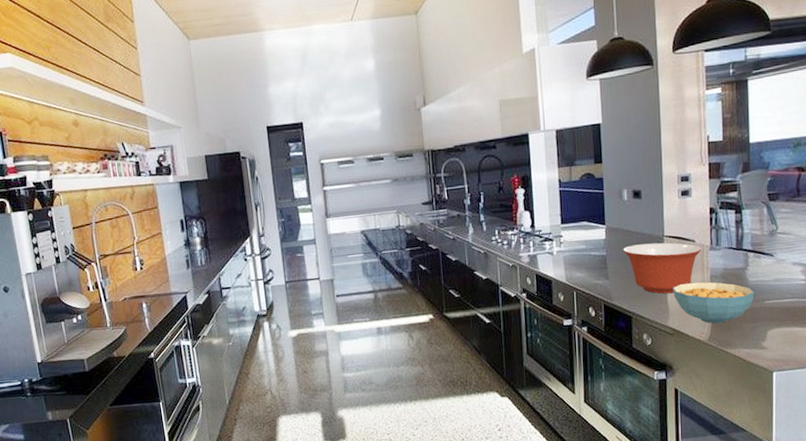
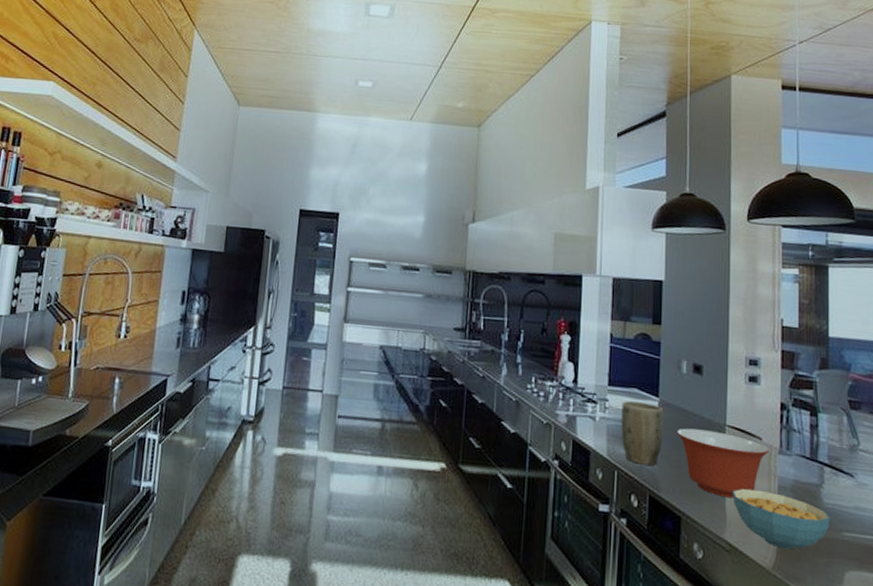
plant pot: none [574,231,612,283] -> present [621,401,664,466]

